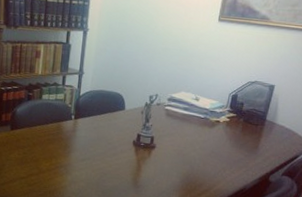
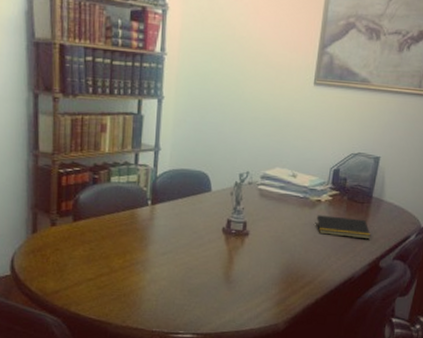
notepad: none [214,134,263,157] -> present [316,215,371,240]

